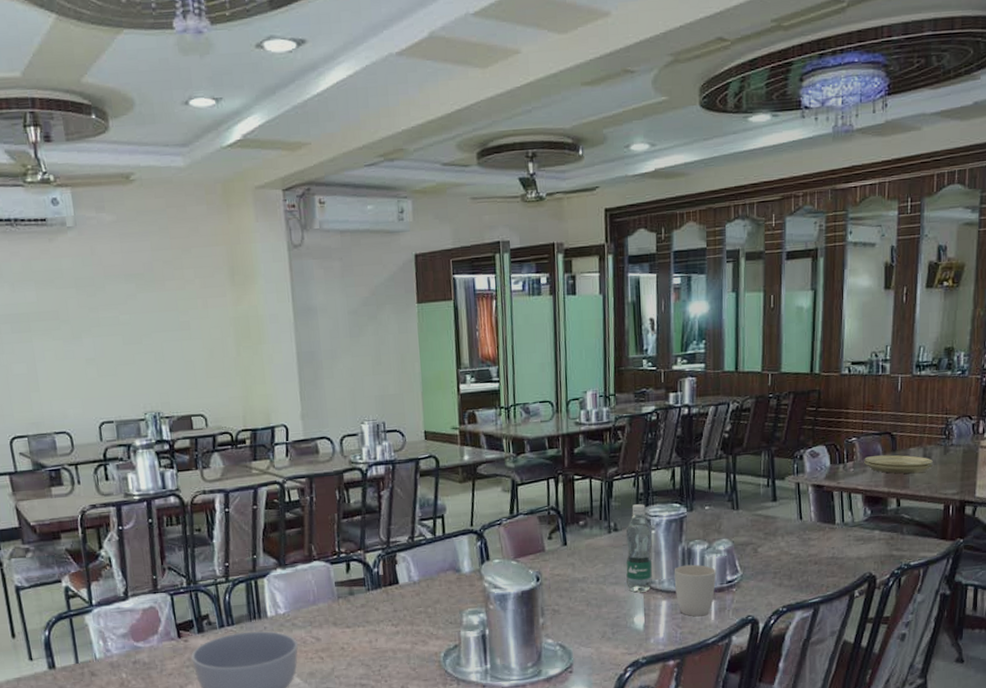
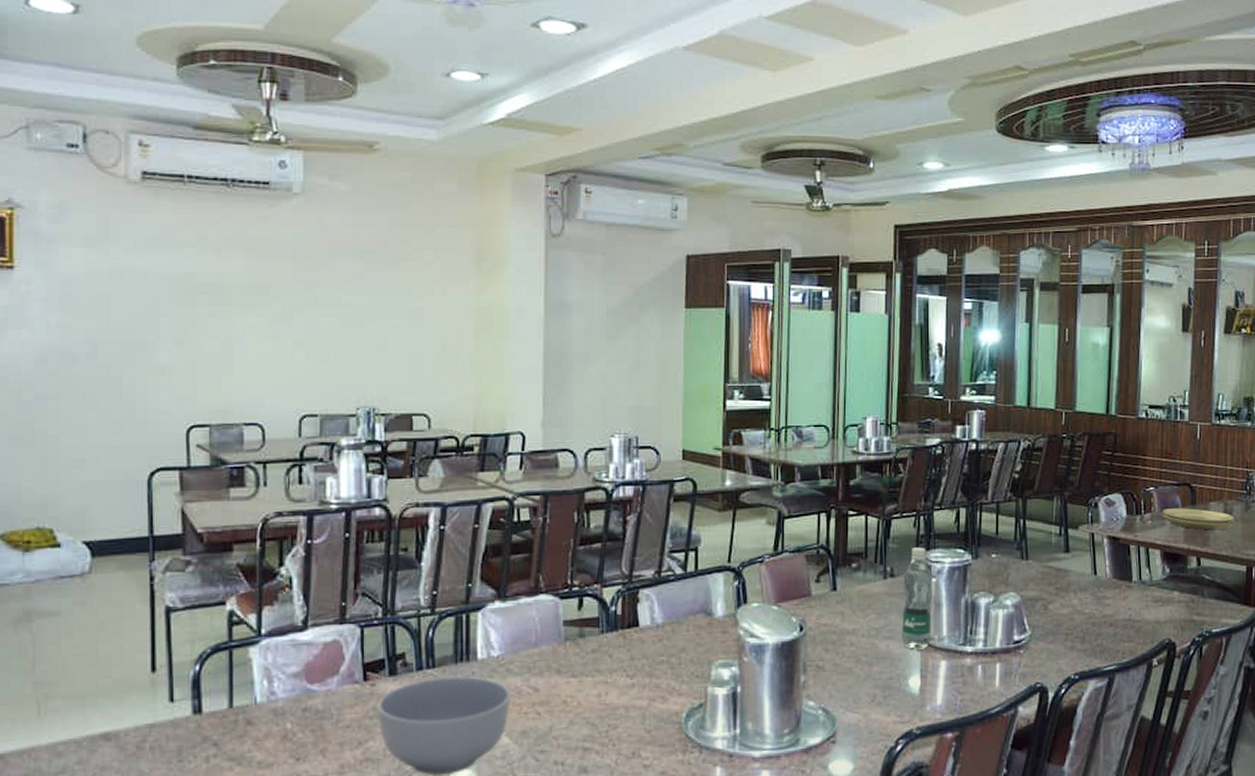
cup: present [674,564,717,617] -> none [955,620,1003,682]

